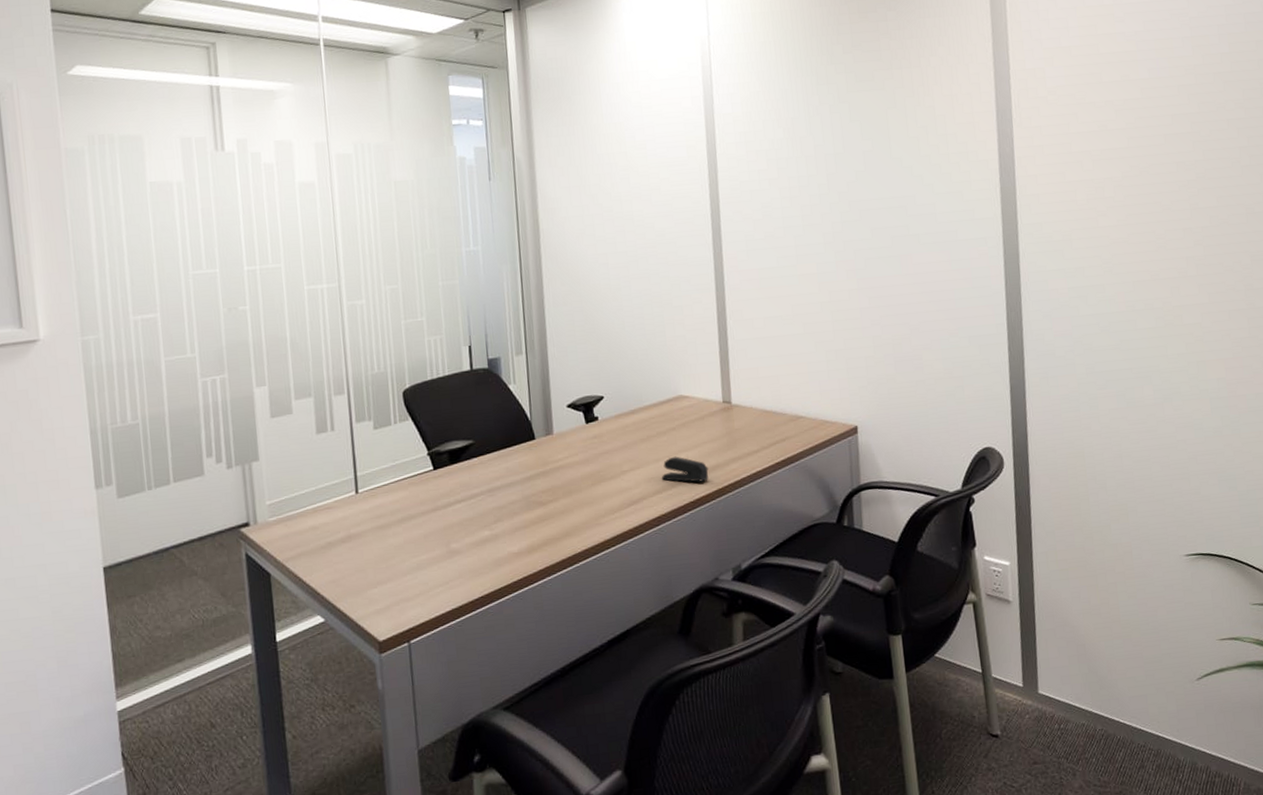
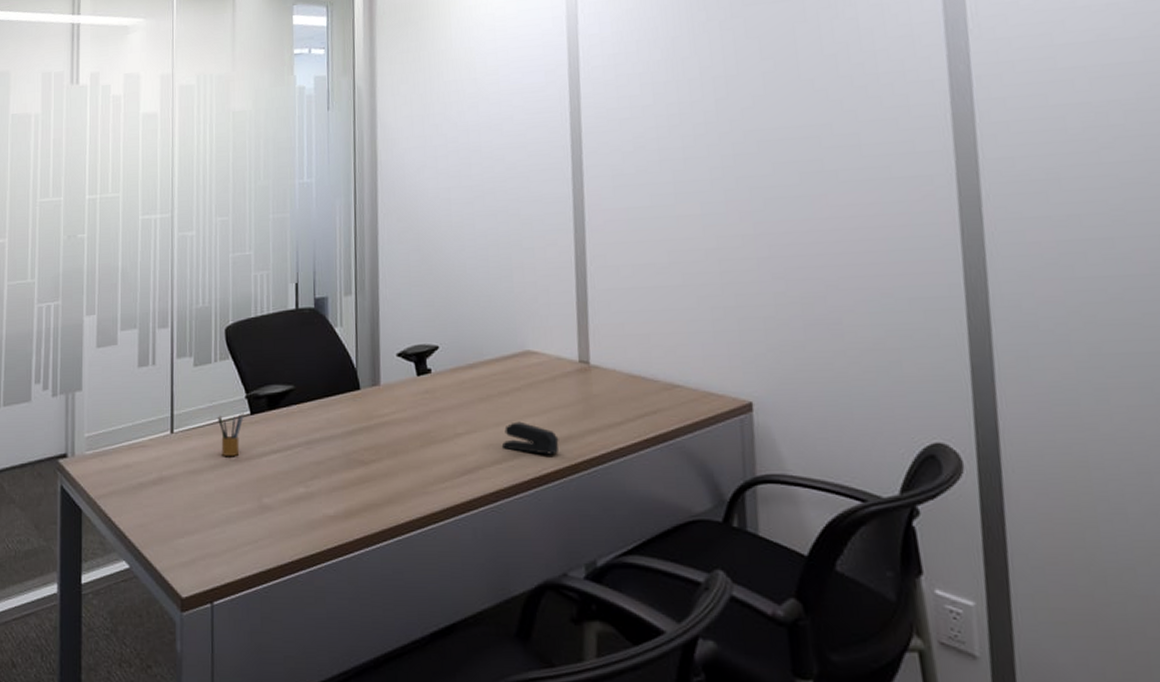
pencil box: none [402,469,428,510] -> present [218,413,244,456]

